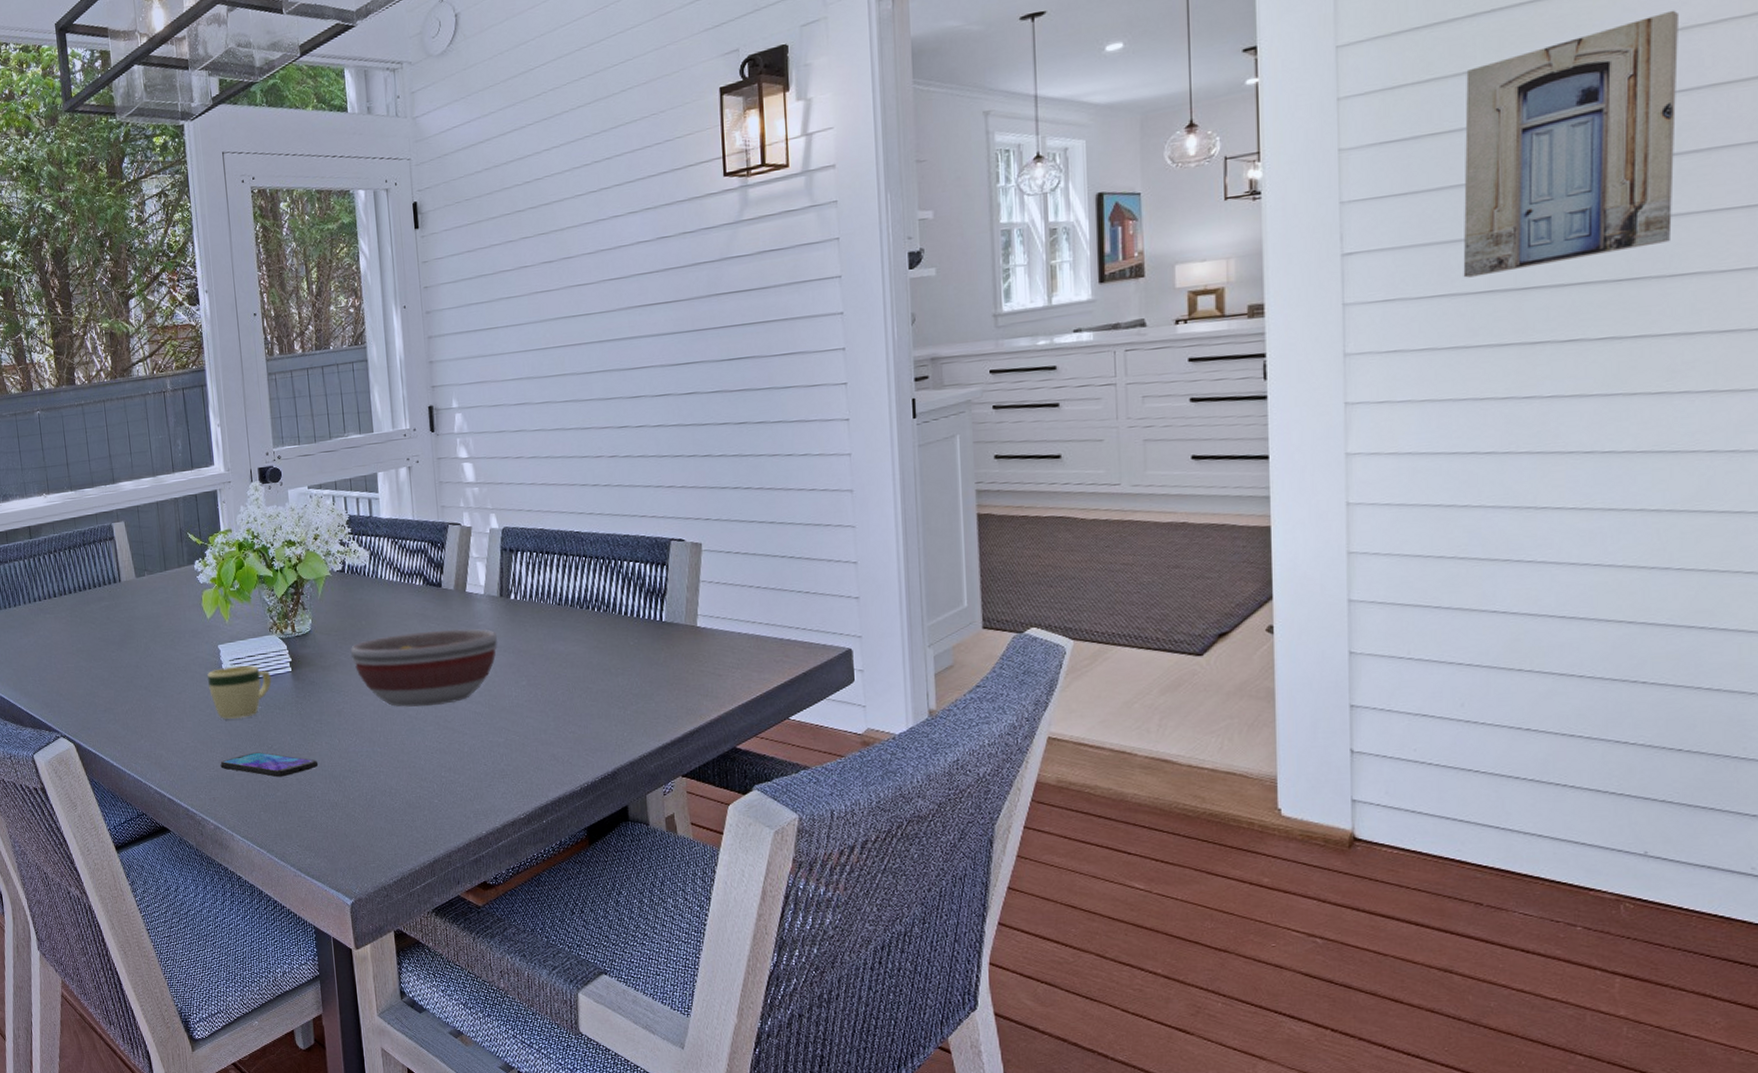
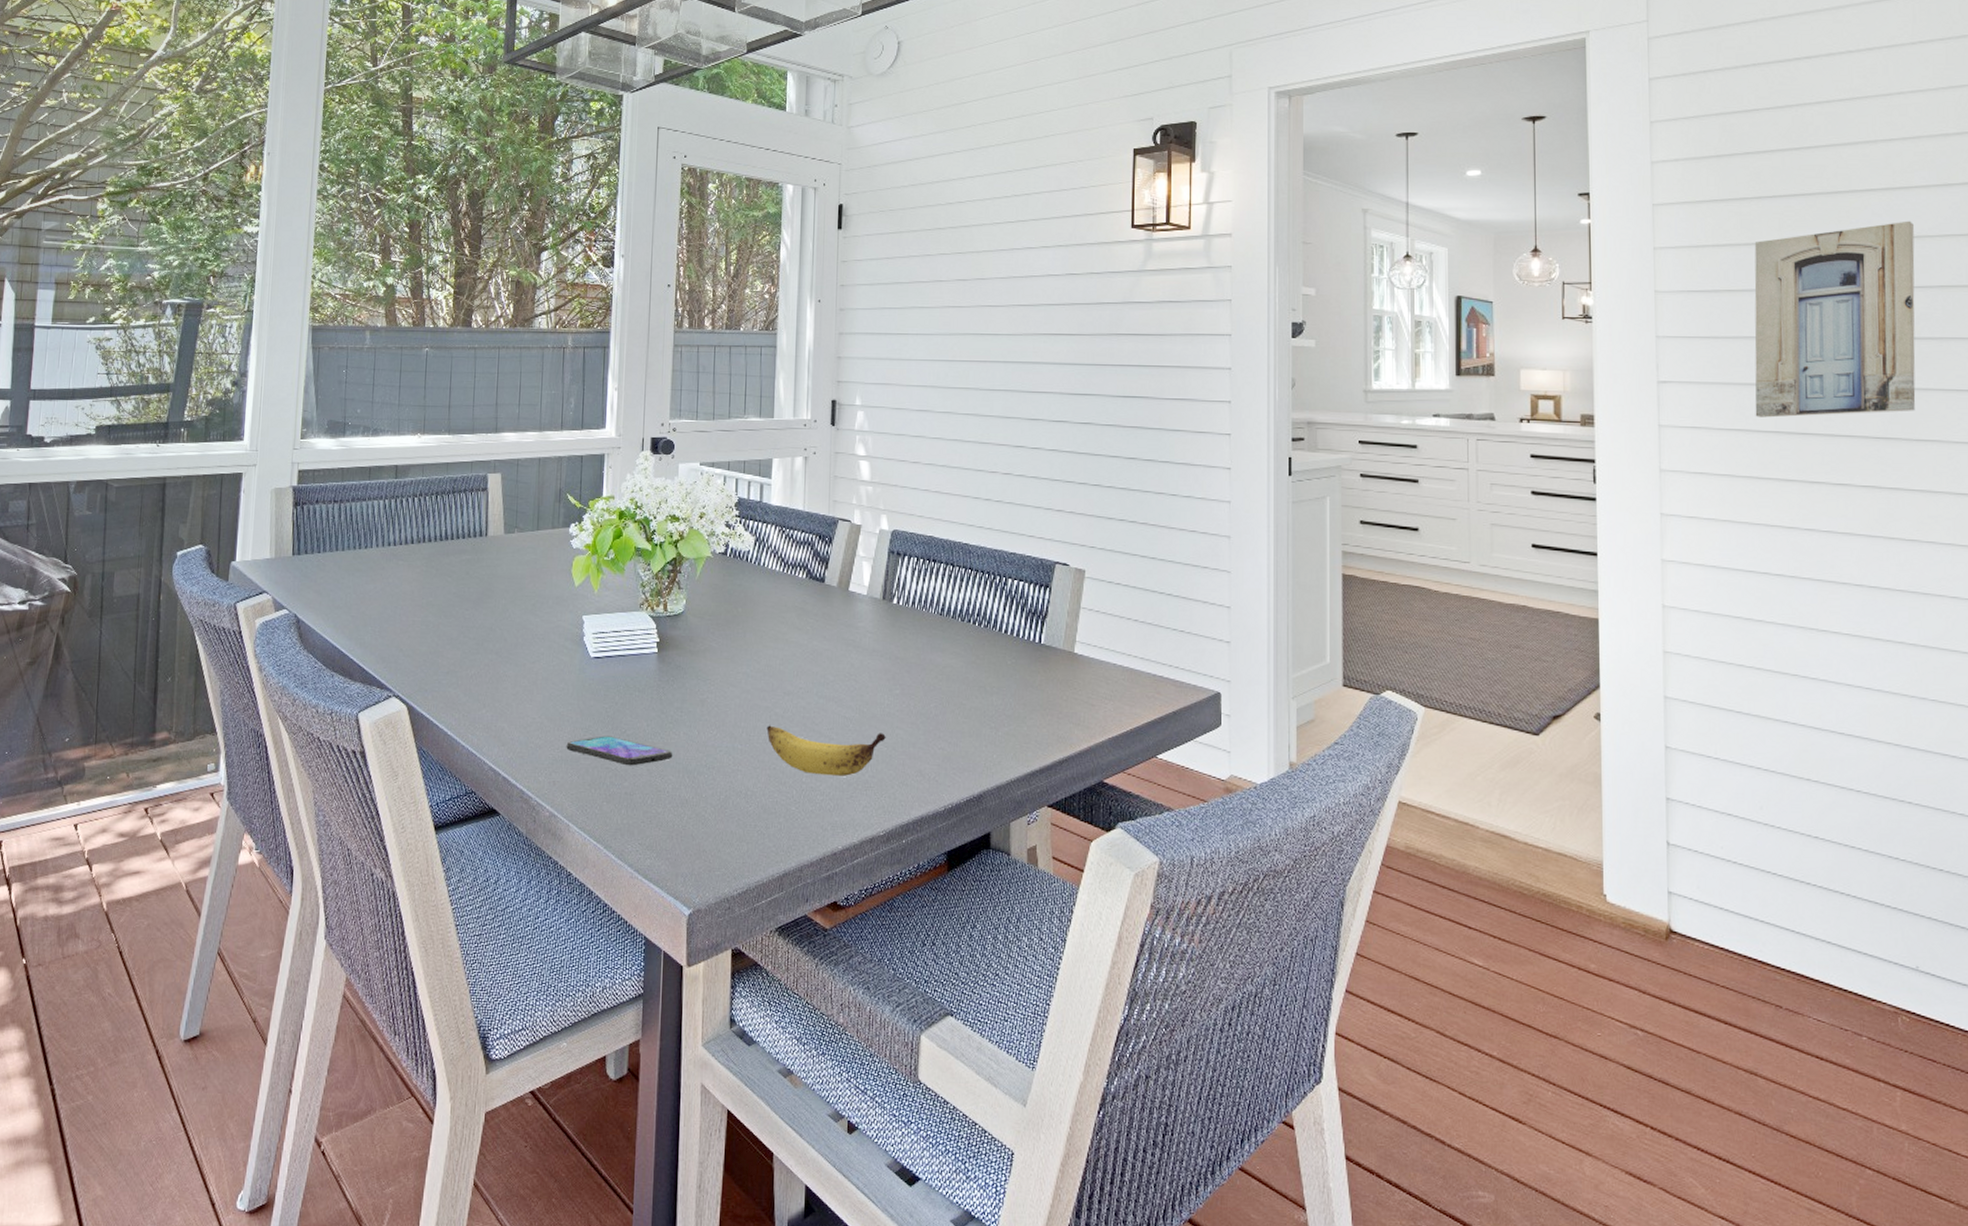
mug: present [207,665,272,719] -> none [565,640,635,697]
bowl: present [350,628,498,707] -> none [722,626,875,706]
banana: none [402,723,517,768] -> present [766,725,886,776]

